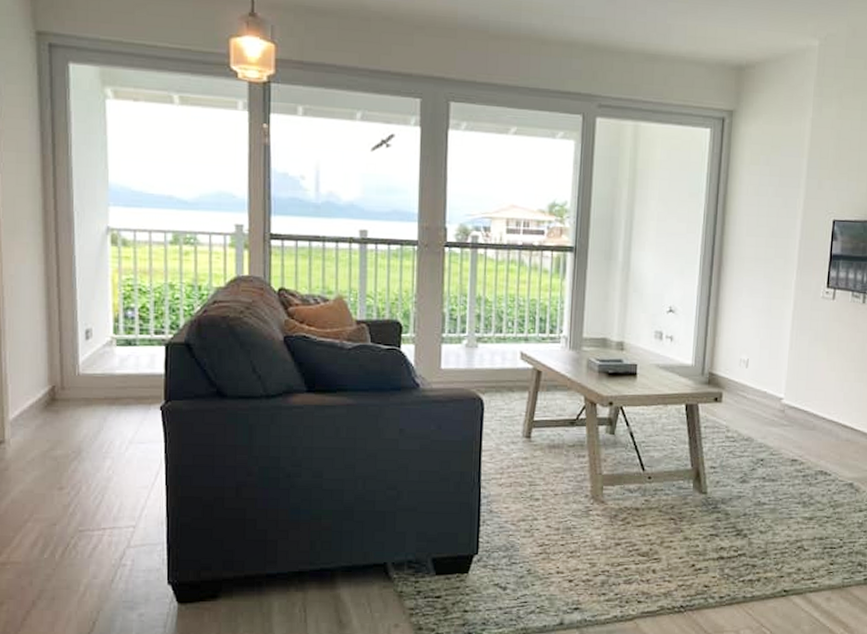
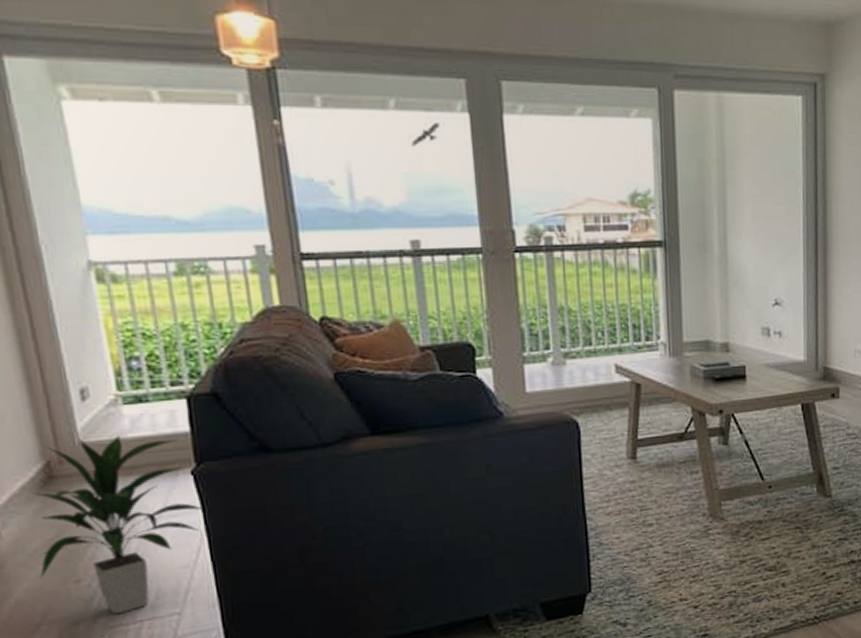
indoor plant: none [33,370,165,521] -> present [33,436,203,615]

